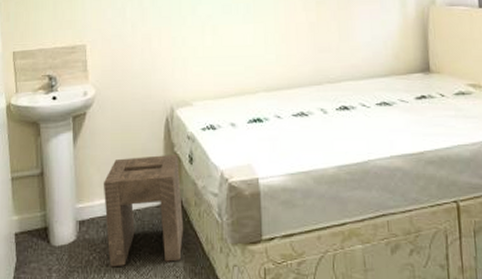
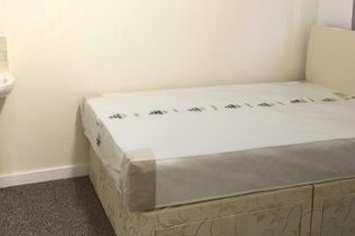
stool: present [103,154,184,267] -> none [20,136,90,227]

